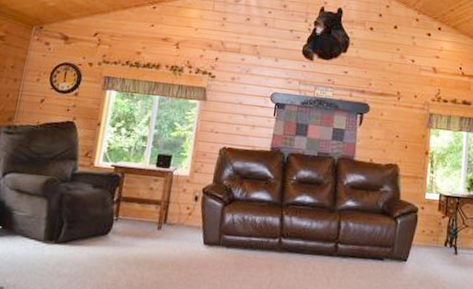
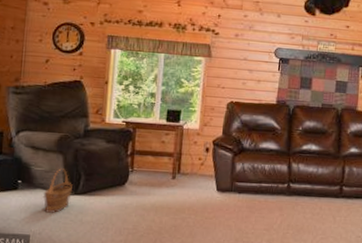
basket: none [21,214,54,264] -> present [42,168,73,213]

